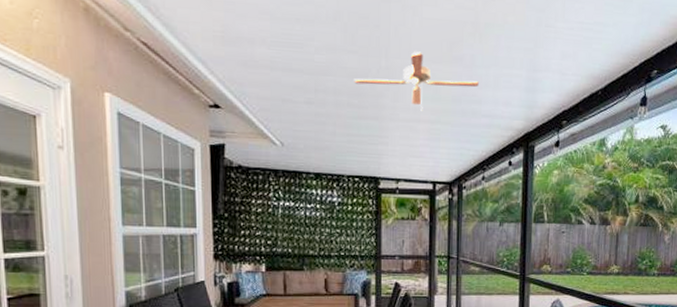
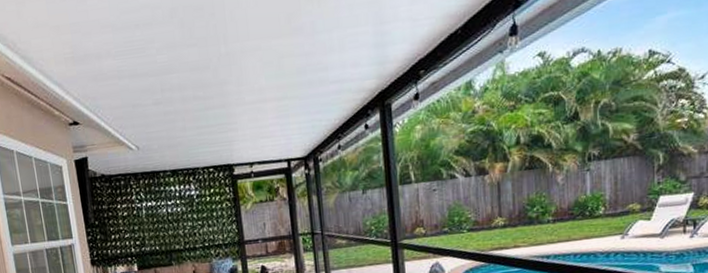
ceiling fan: present [354,51,480,111] -> none [196,30,324,90]

